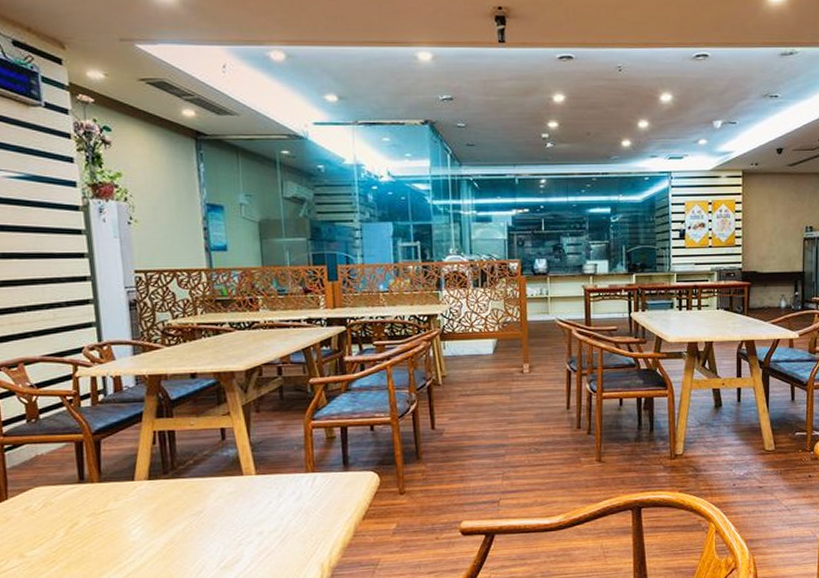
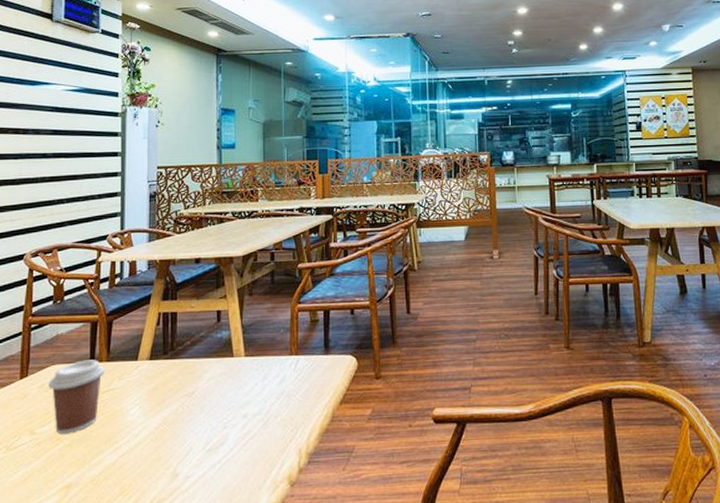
coffee cup: none [33,481,99,557] -> present [48,359,106,434]

